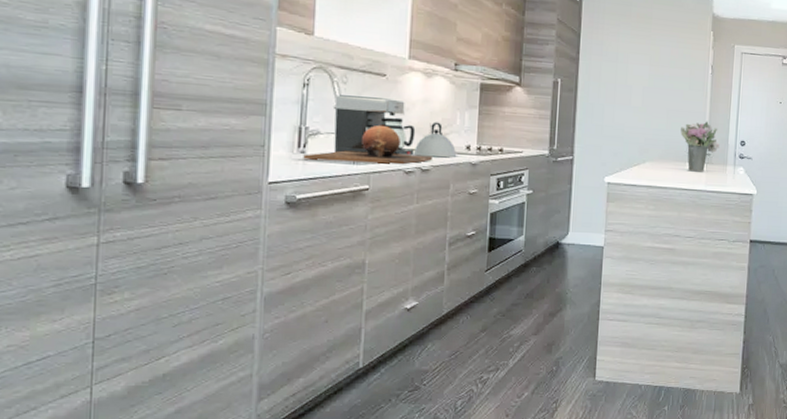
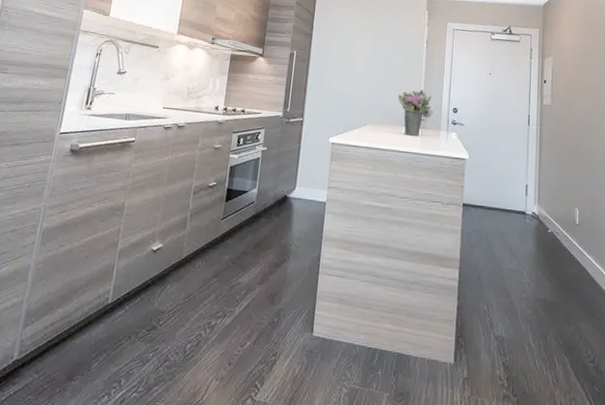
chopping board: present [303,125,432,165] -> none [88,87,187,122]
coffee maker: present [333,95,416,156] -> none [112,62,177,114]
kettle: present [413,121,457,158] -> none [172,85,207,117]

